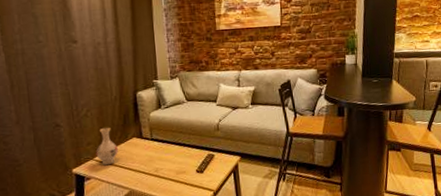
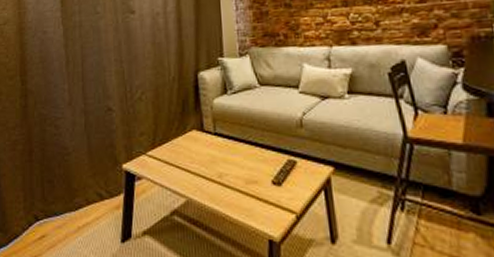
vase: present [96,127,118,166] -> none [149,114,175,164]

